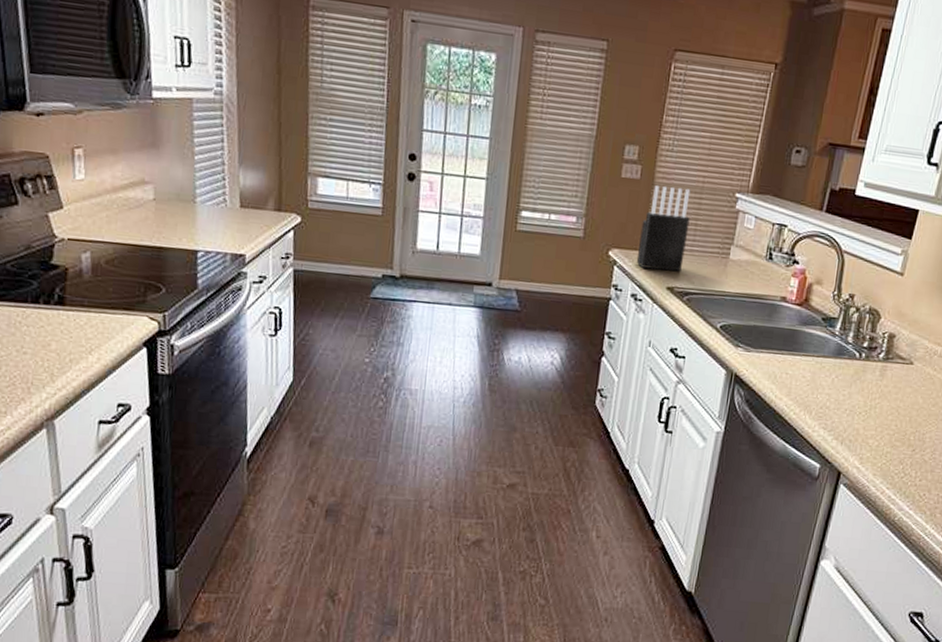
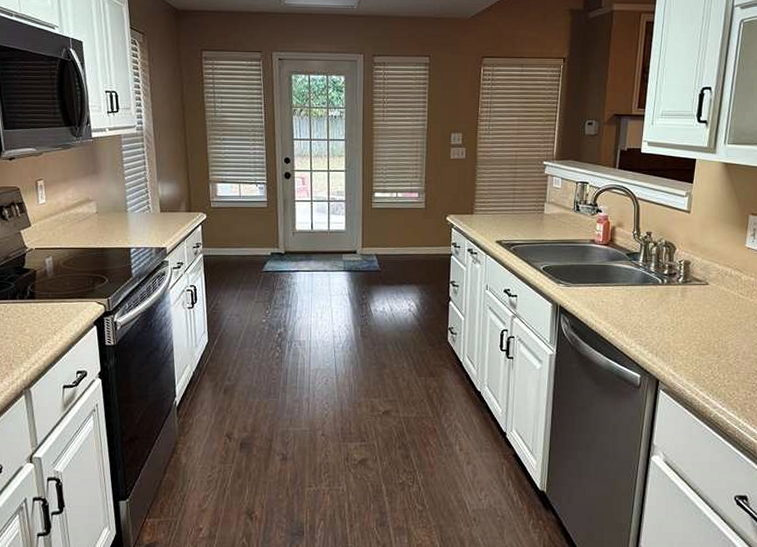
knife block: present [636,186,691,272] -> none [469,161,509,228]

